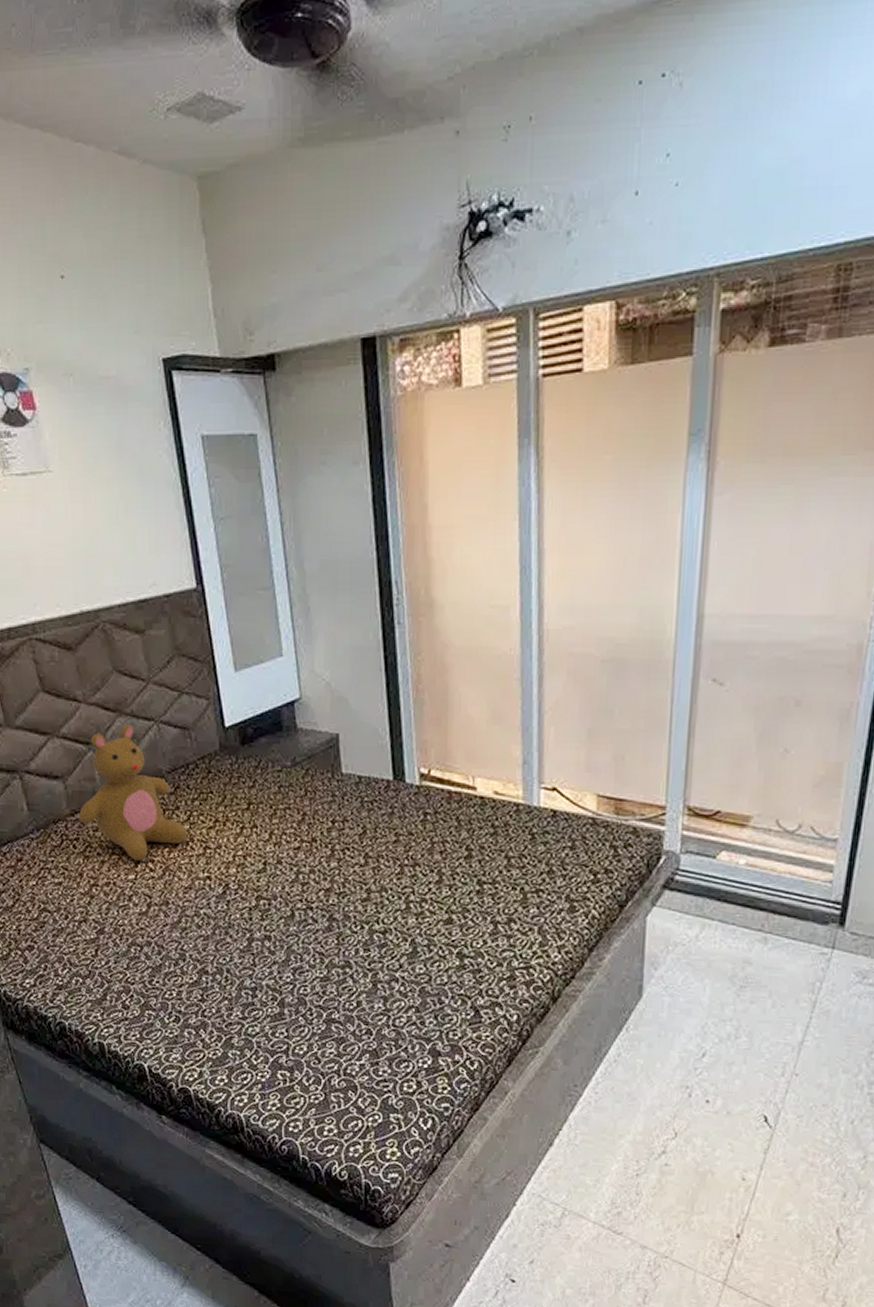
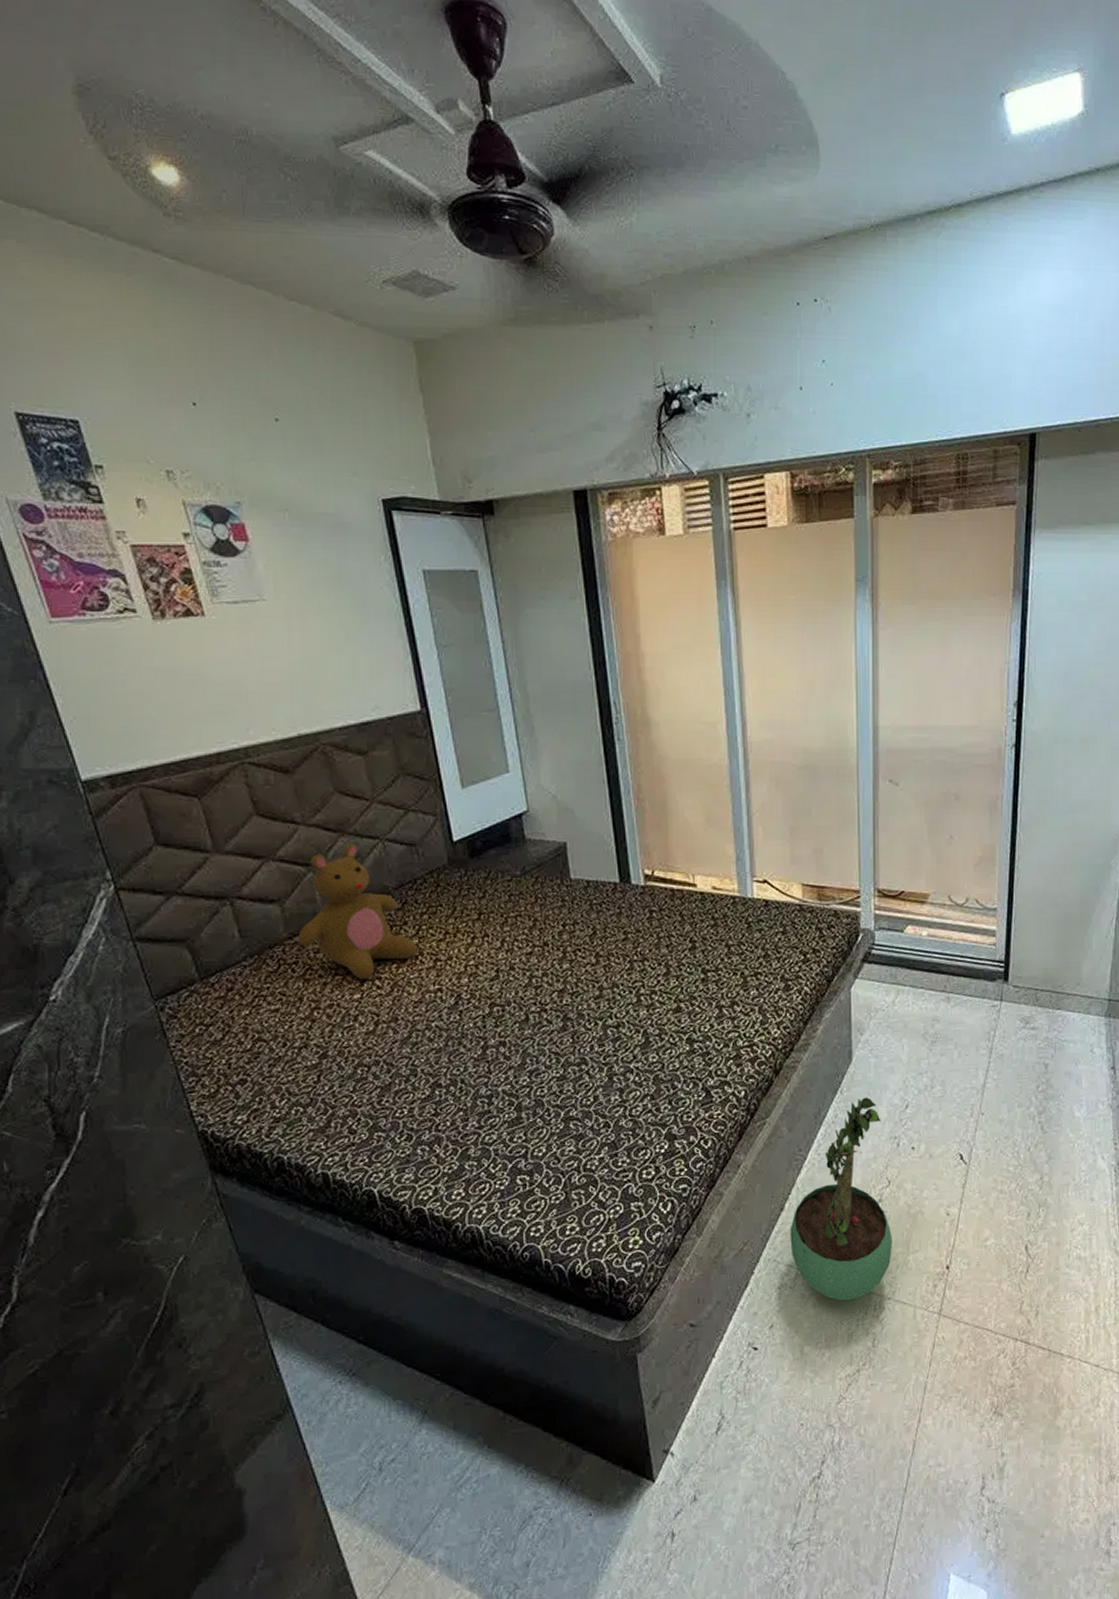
potted plant: none [557,1038,675,1252] -> present [790,1097,892,1301]

